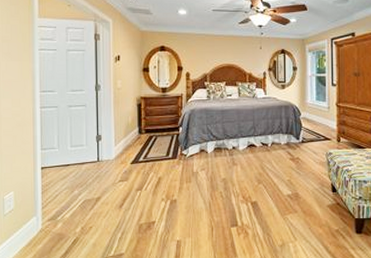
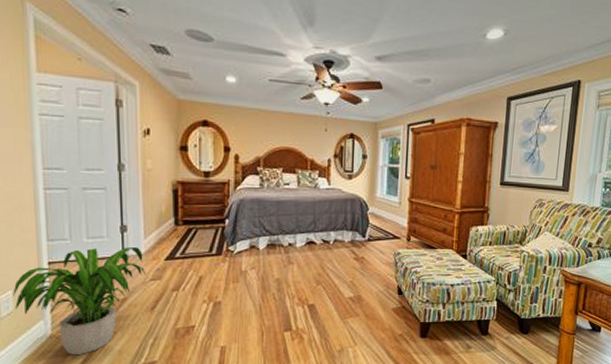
potted plant: none [14,153,116,247] -> present [13,246,146,354]

